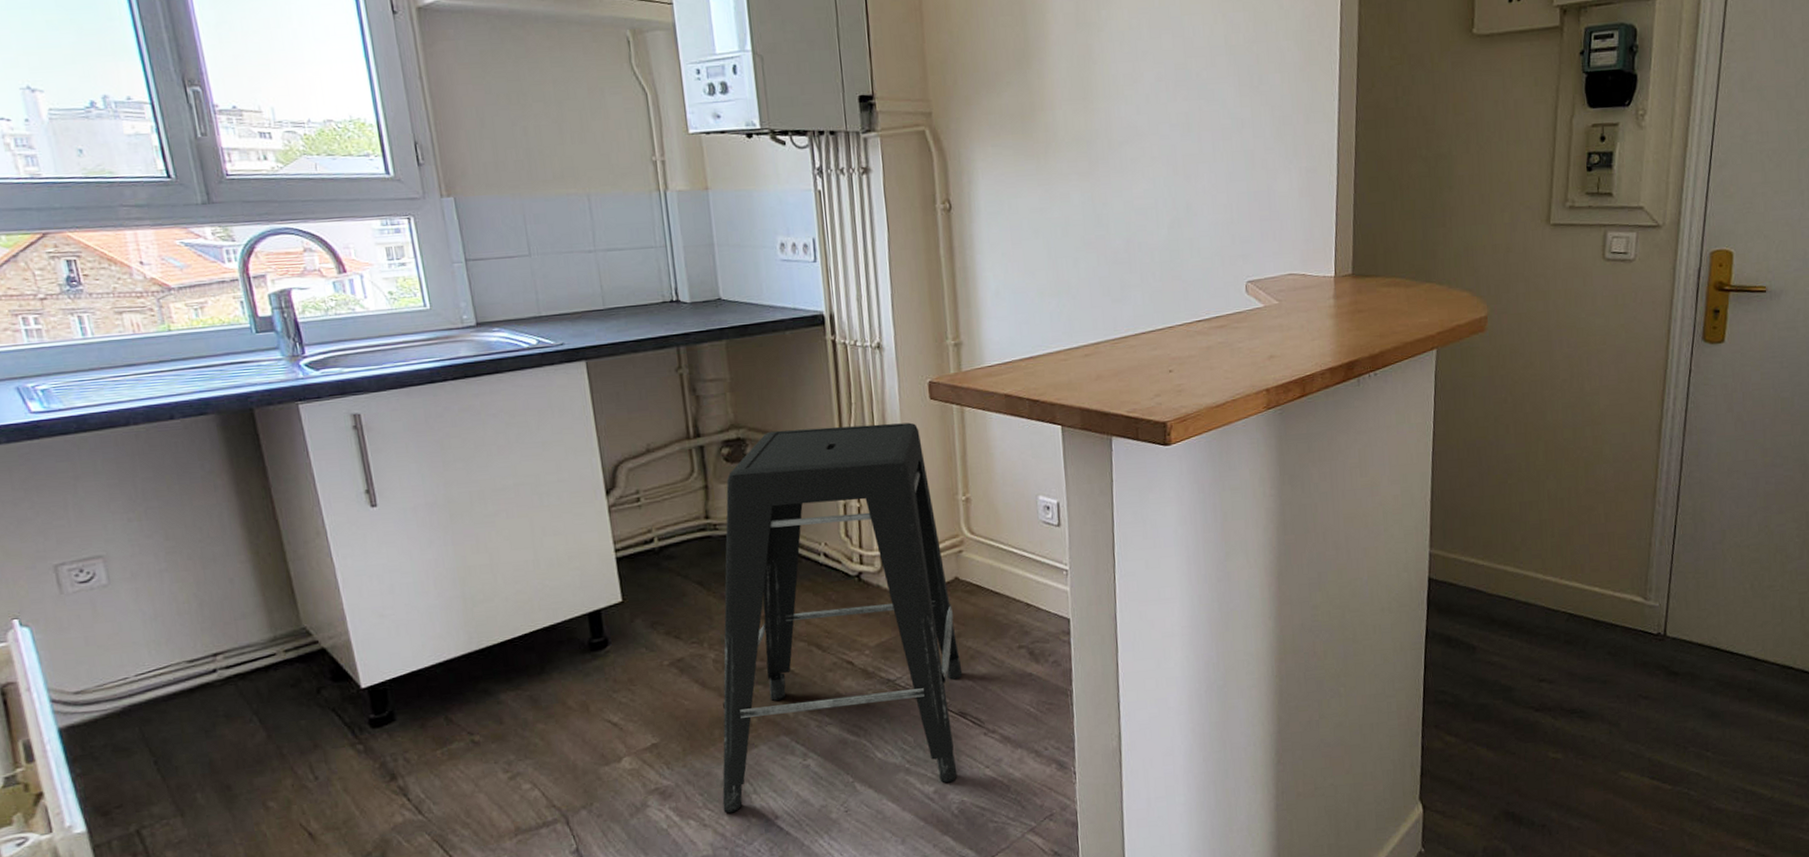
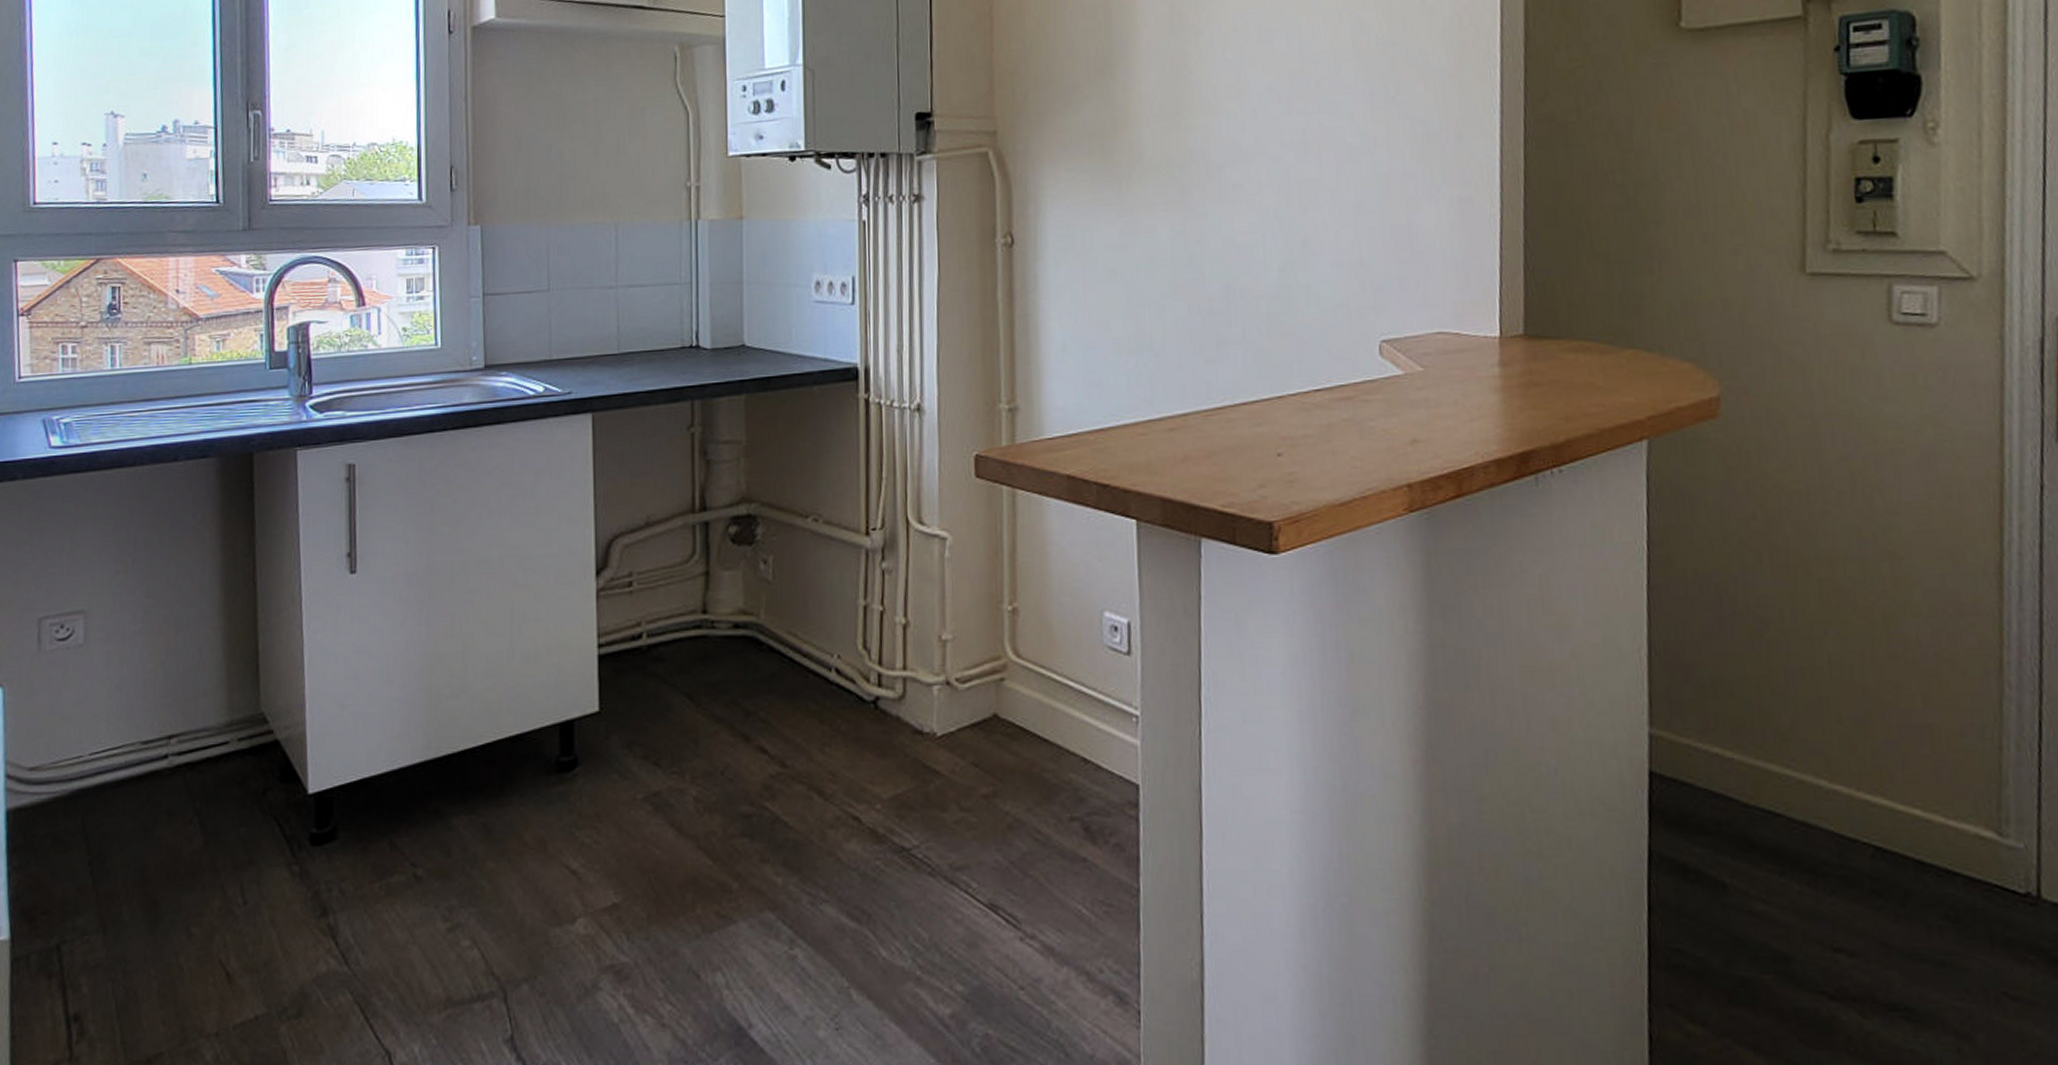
stool: present [722,422,963,814] -> none [687,505,997,1012]

